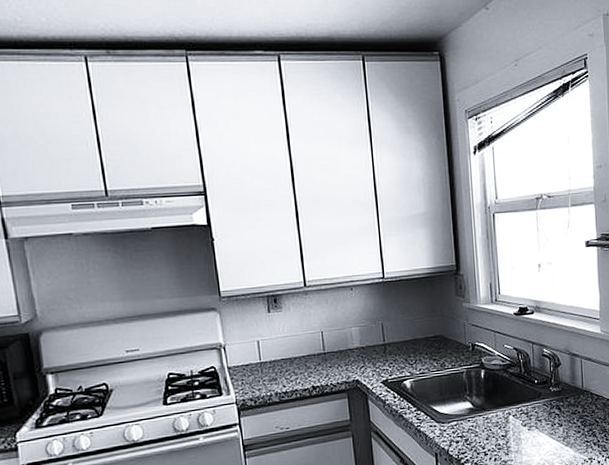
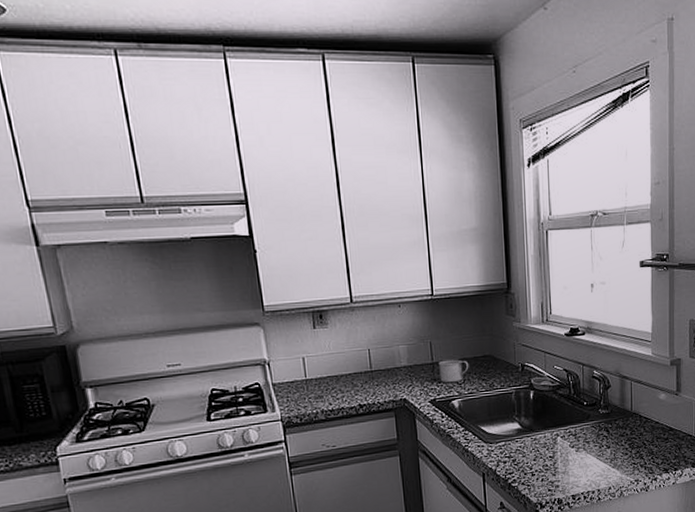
mug: none [389,340,420,364] -> present [438,359,469,383]

